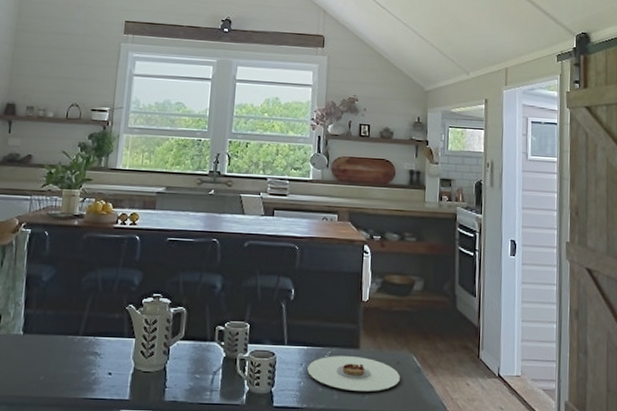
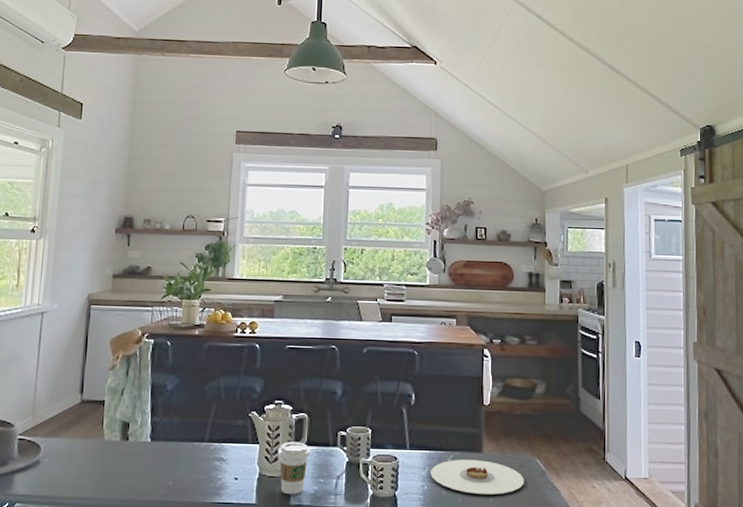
coffee cup: none [154,336,187,391] -> present [278,441,310,495]

